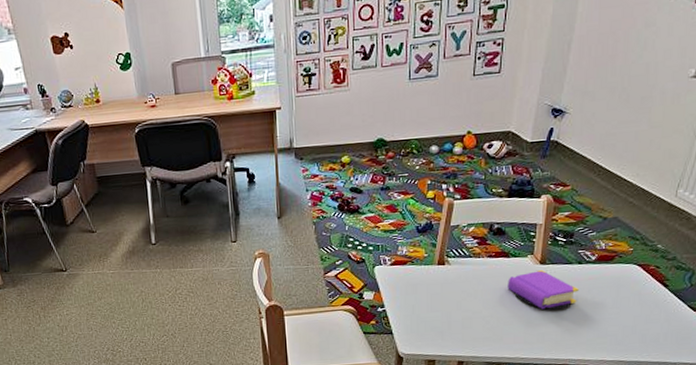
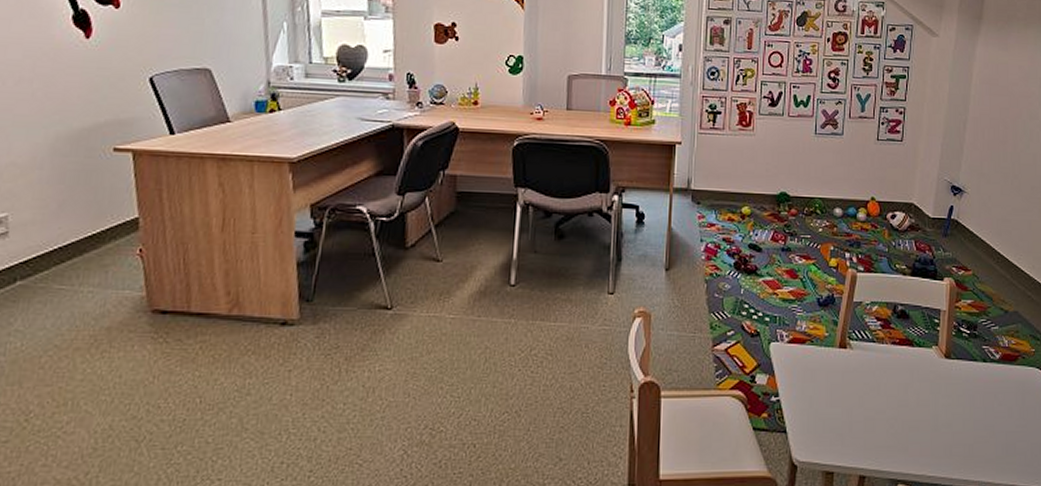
book: present [508,270,579,310] -> none [912,366,985,416]

